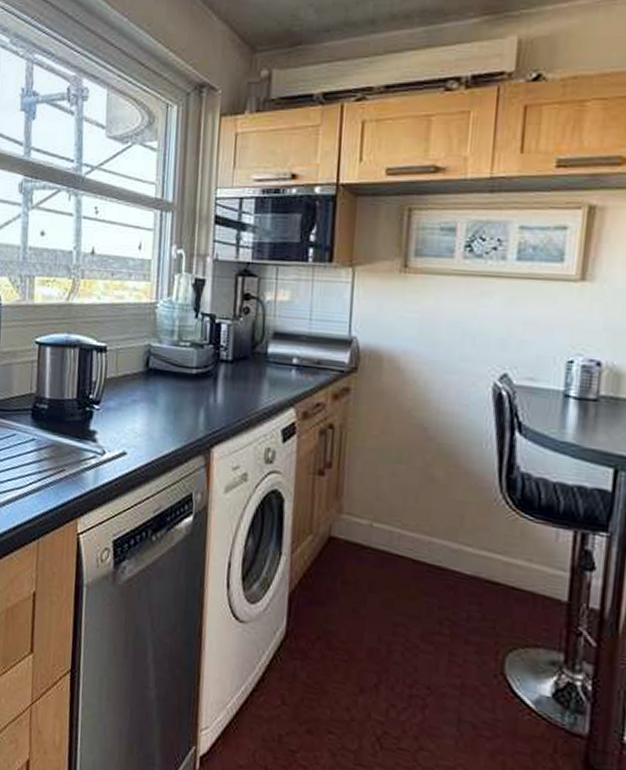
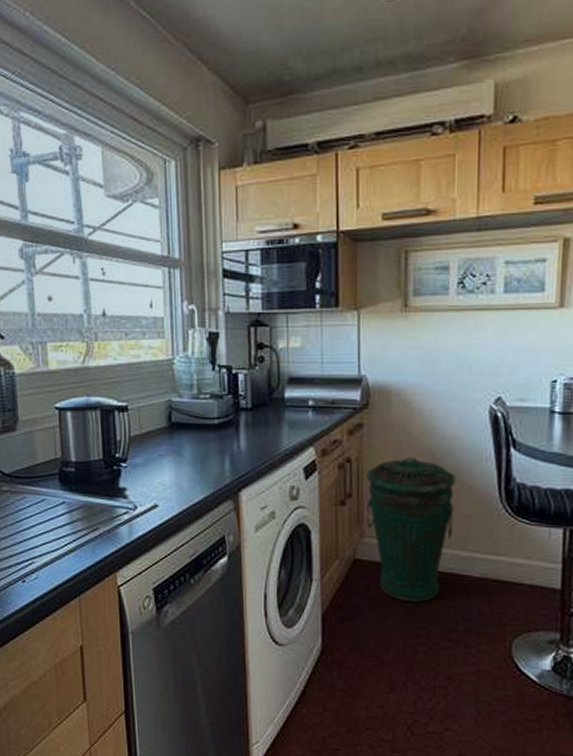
trash can: none [346,429,451,596] -> present [366,456,456,603]

